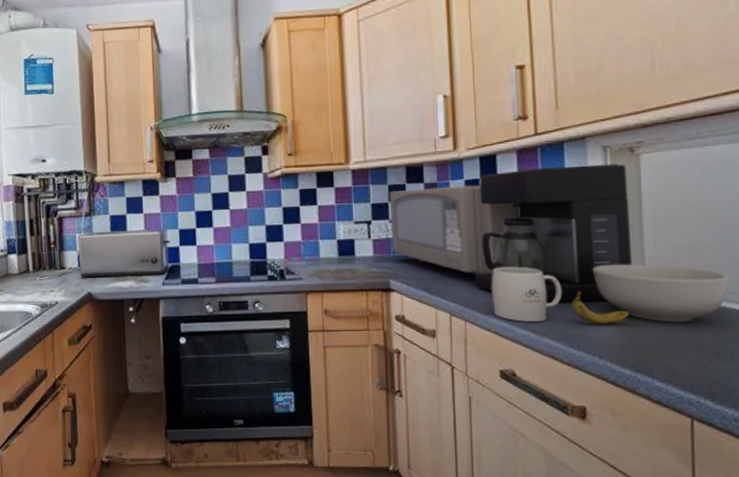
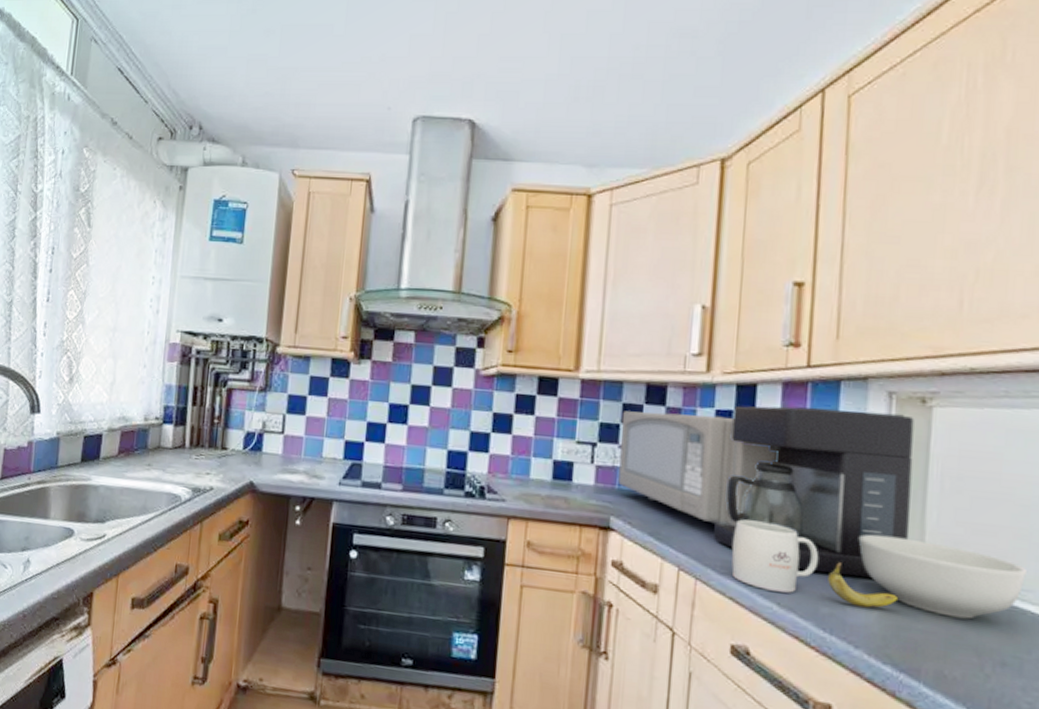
toaster: present [77,229,170,278] -> none [243,410,355,473]

